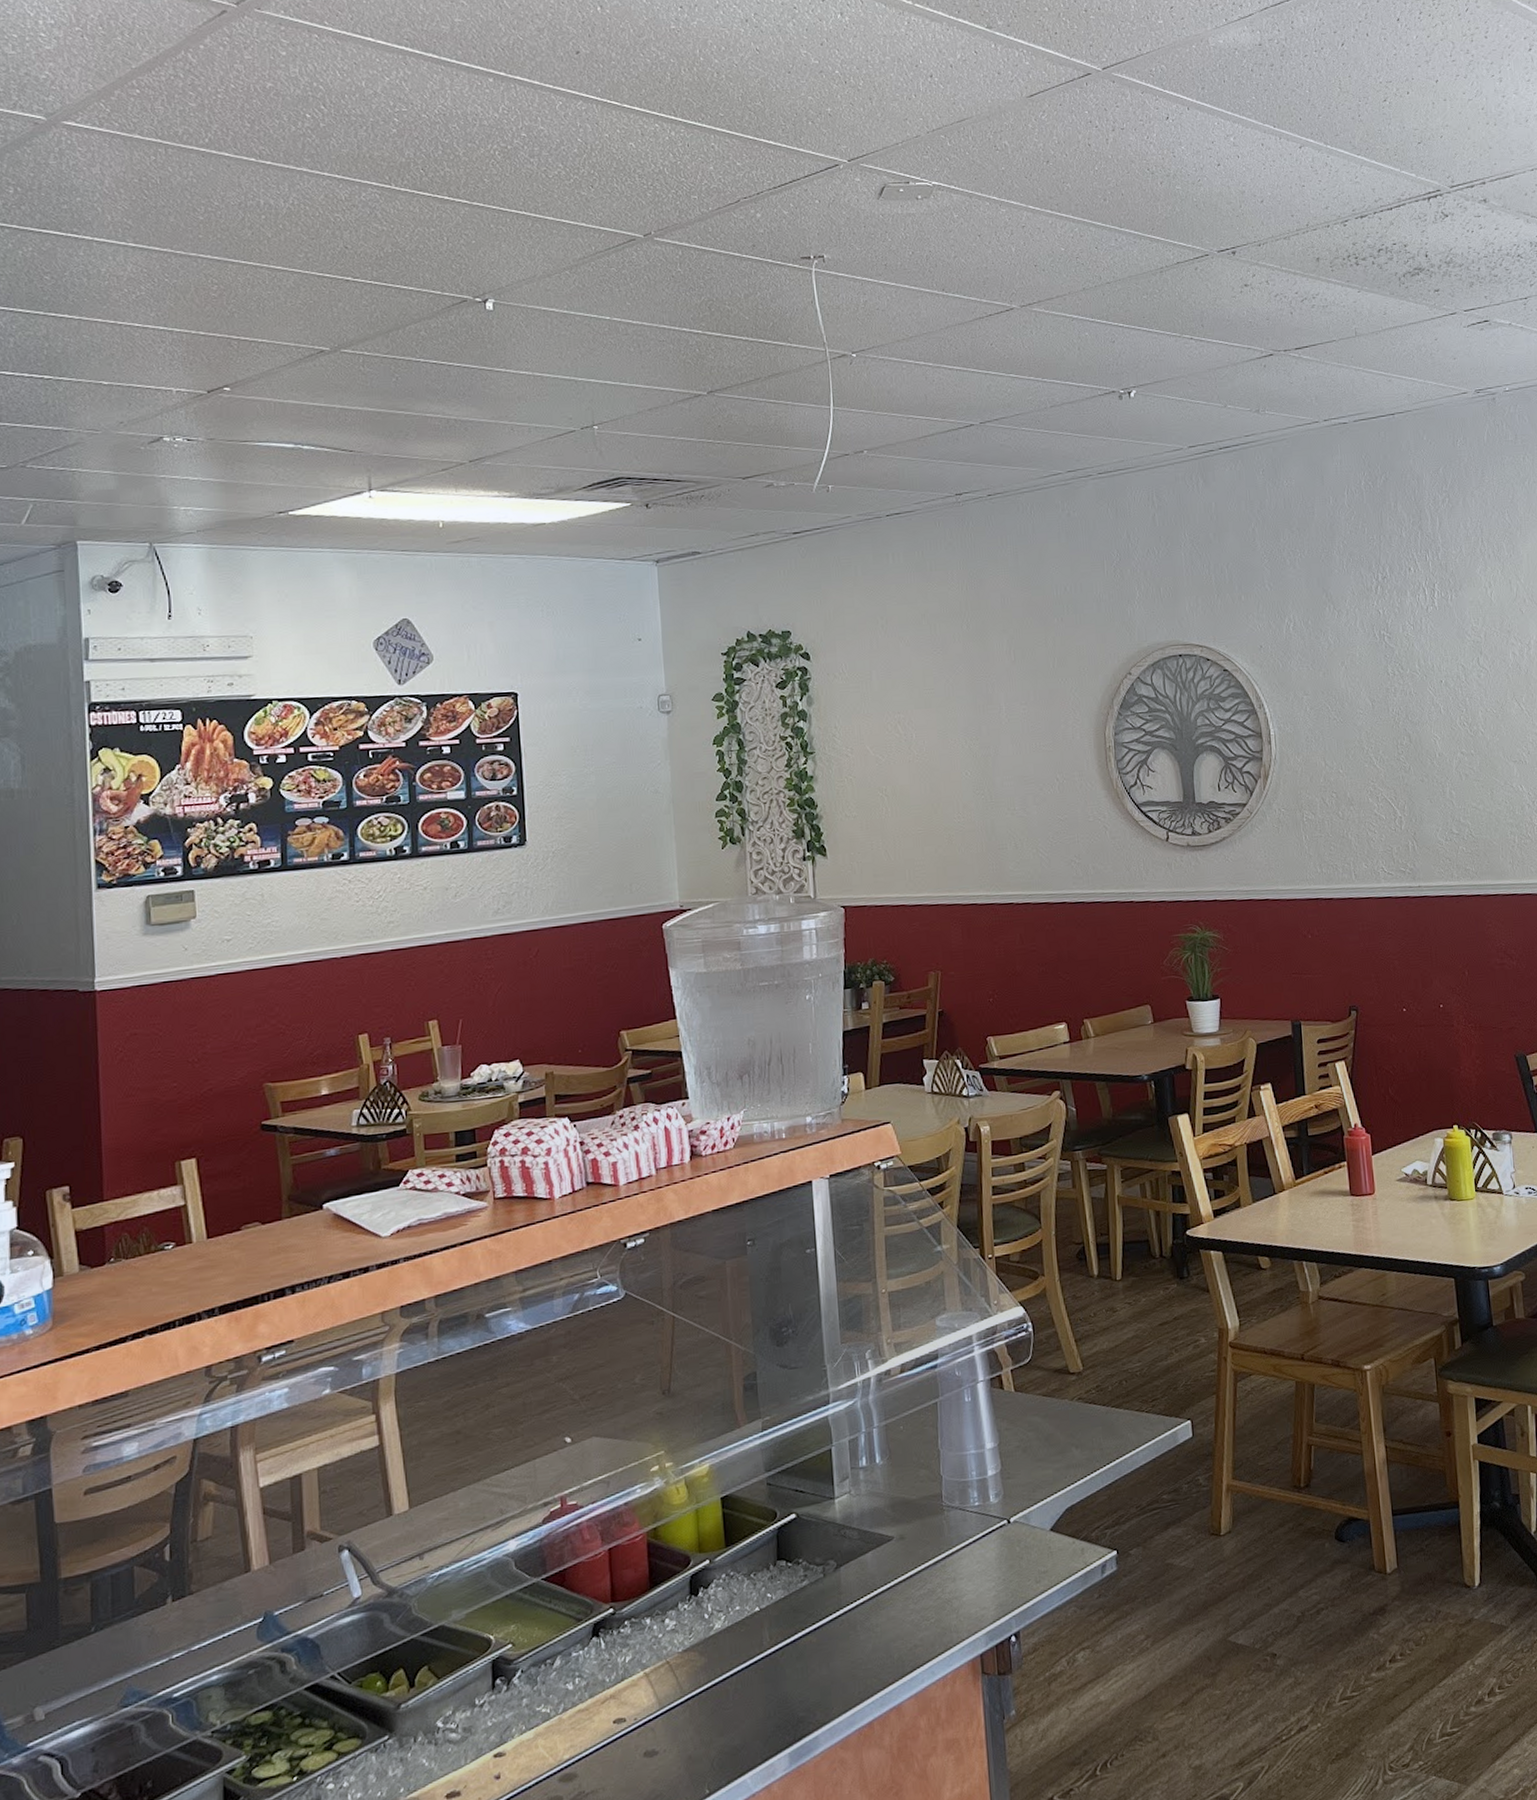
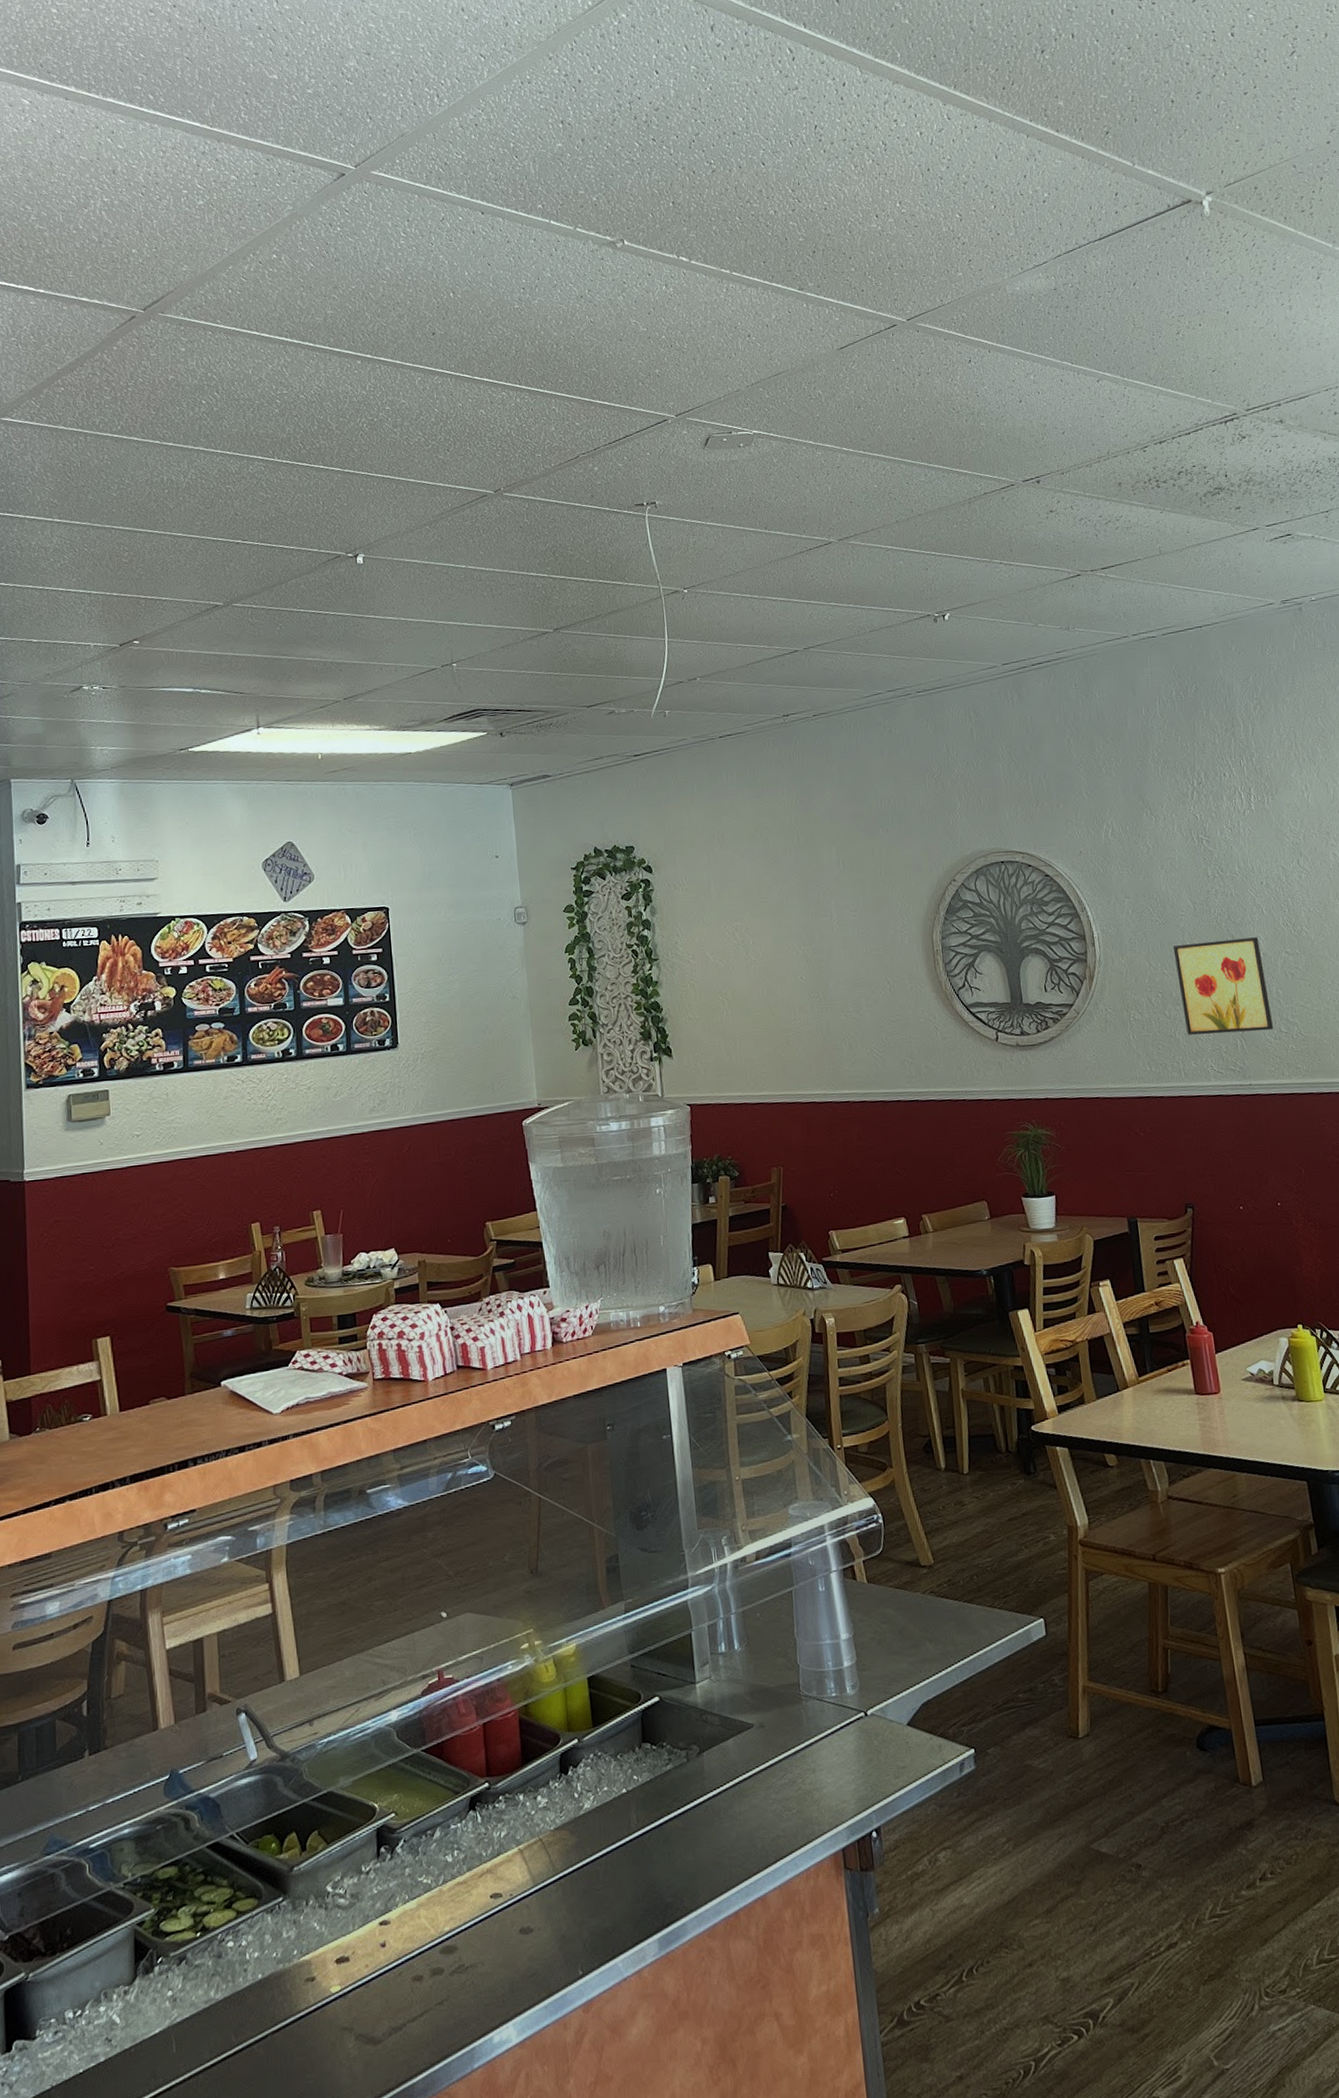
wall art: none [1349,737,1446,836] -> present [1172,937,1274,1035]

